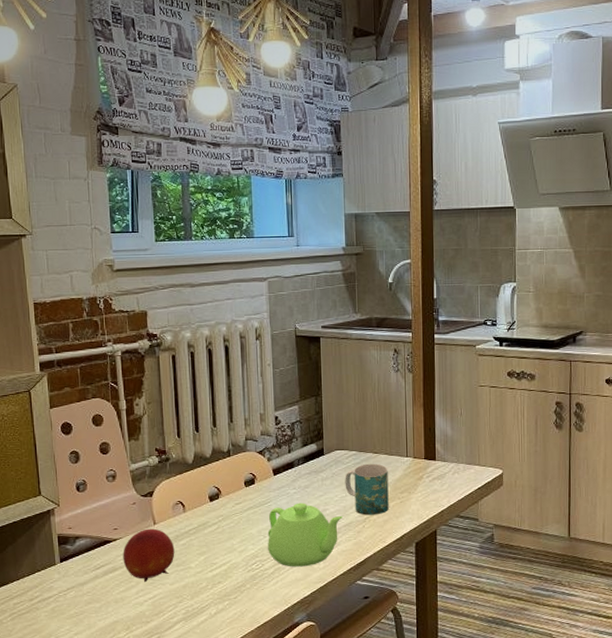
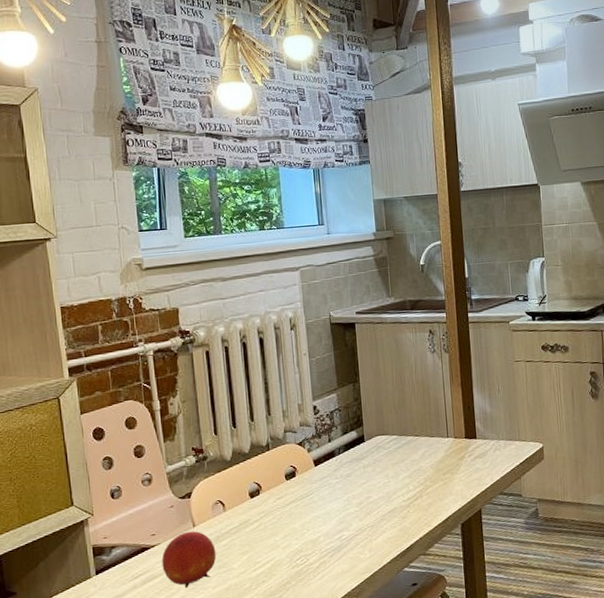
teapot: present [267,503,343,567] -> none [311,492,387,559]
mug: present [345,463,389,515] -> none [386,446,433,500]

